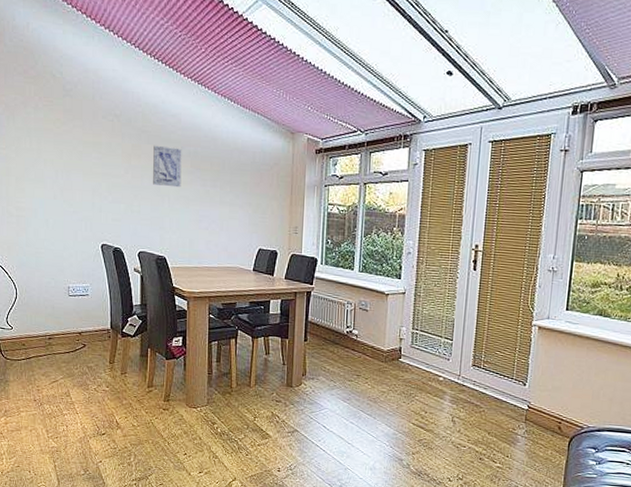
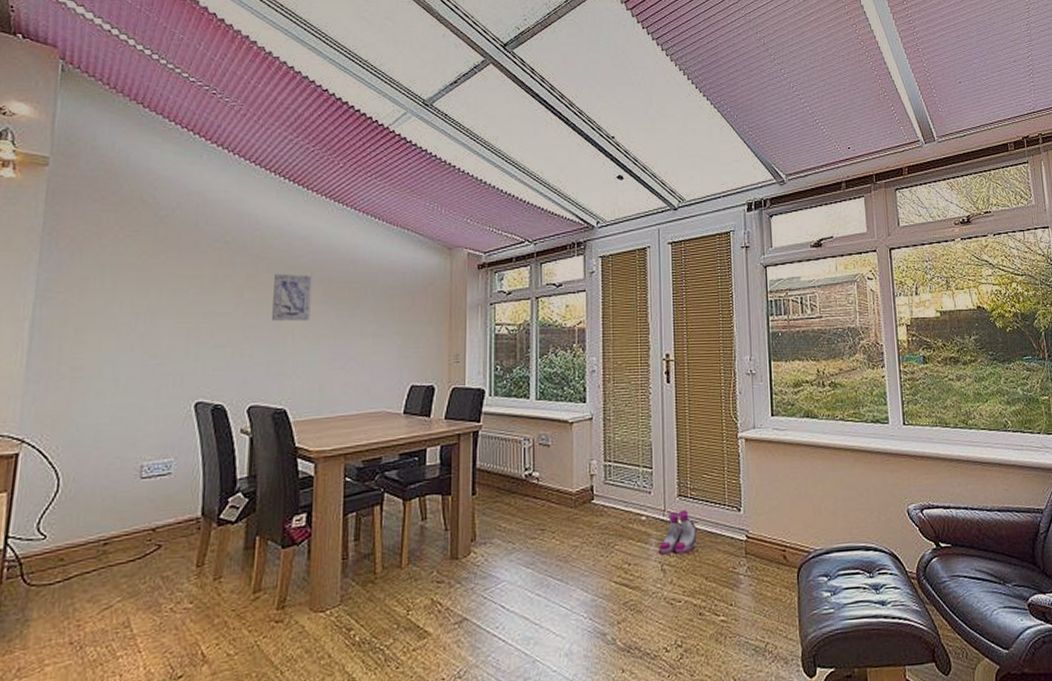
boots: none [451,377,486,411] -> present [659,510,697,555]

